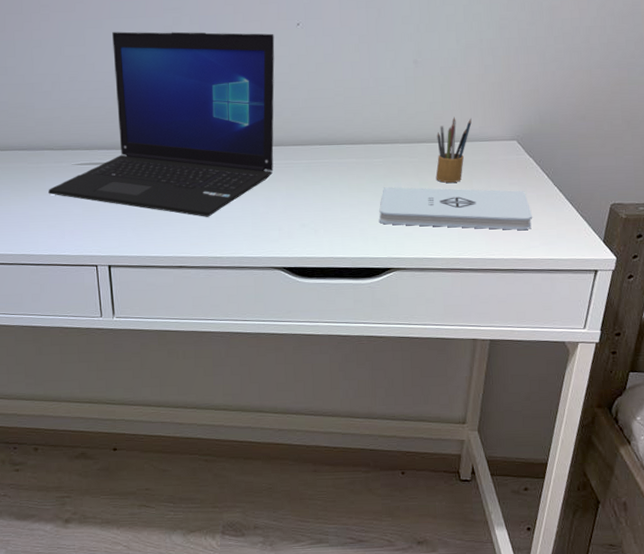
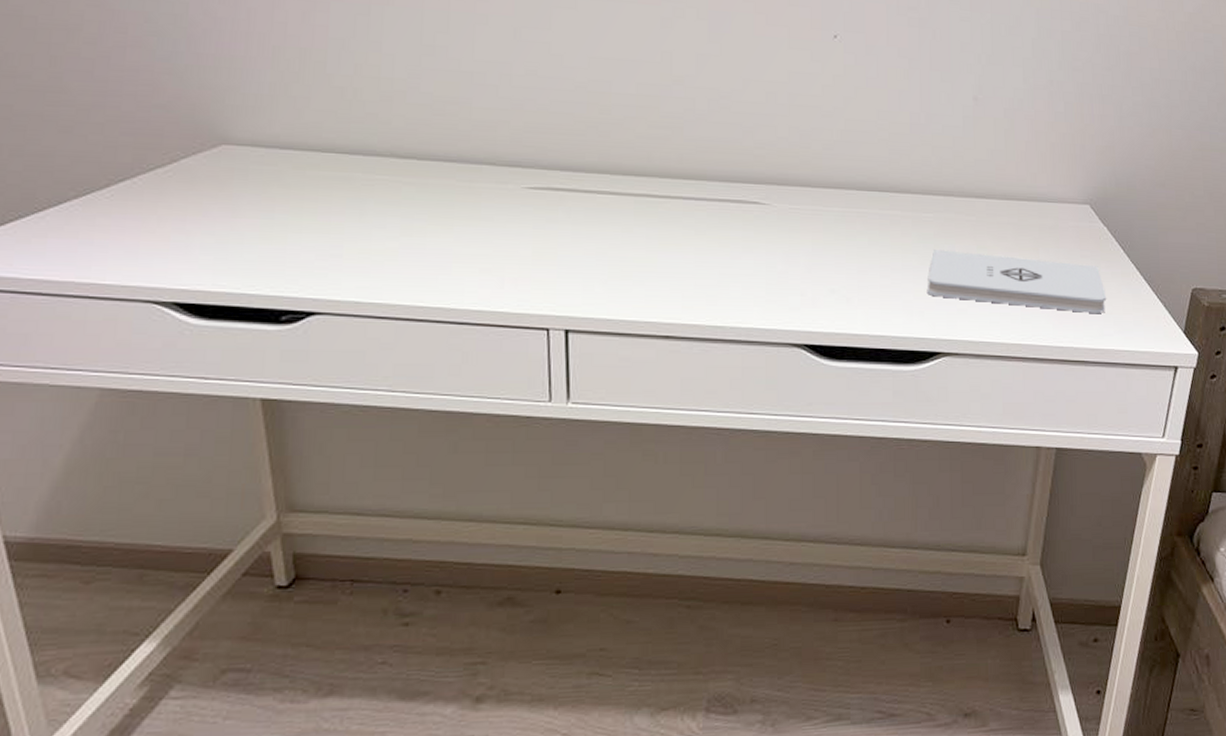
laptop: present [48,31,275,217] -> none [484,17,805,272]
pencil box: present [435,116,472,183] -> none [996,169,1039,250]

